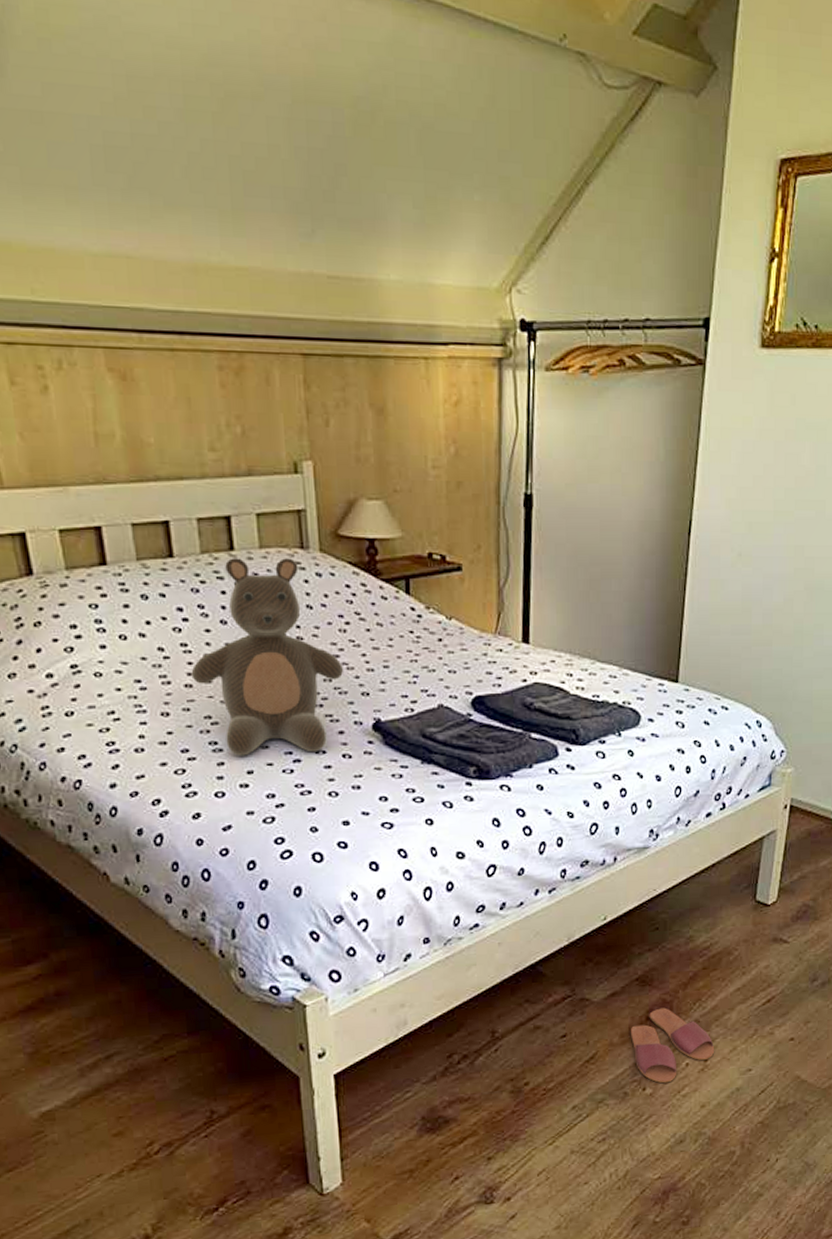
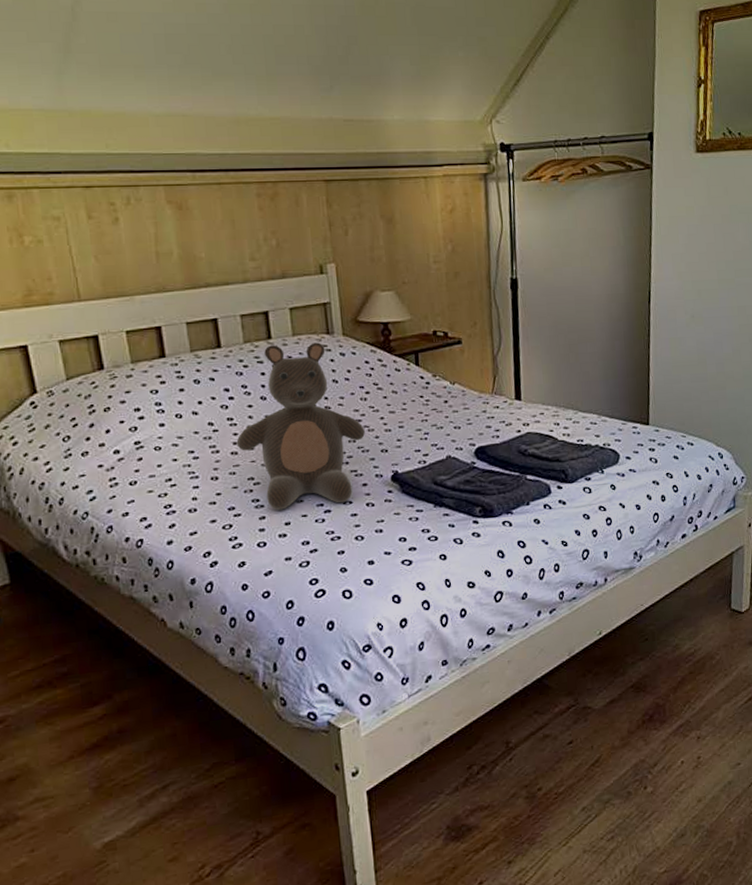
slippers: present [630,1007,715,1084] -> none [629,711,706,782]

